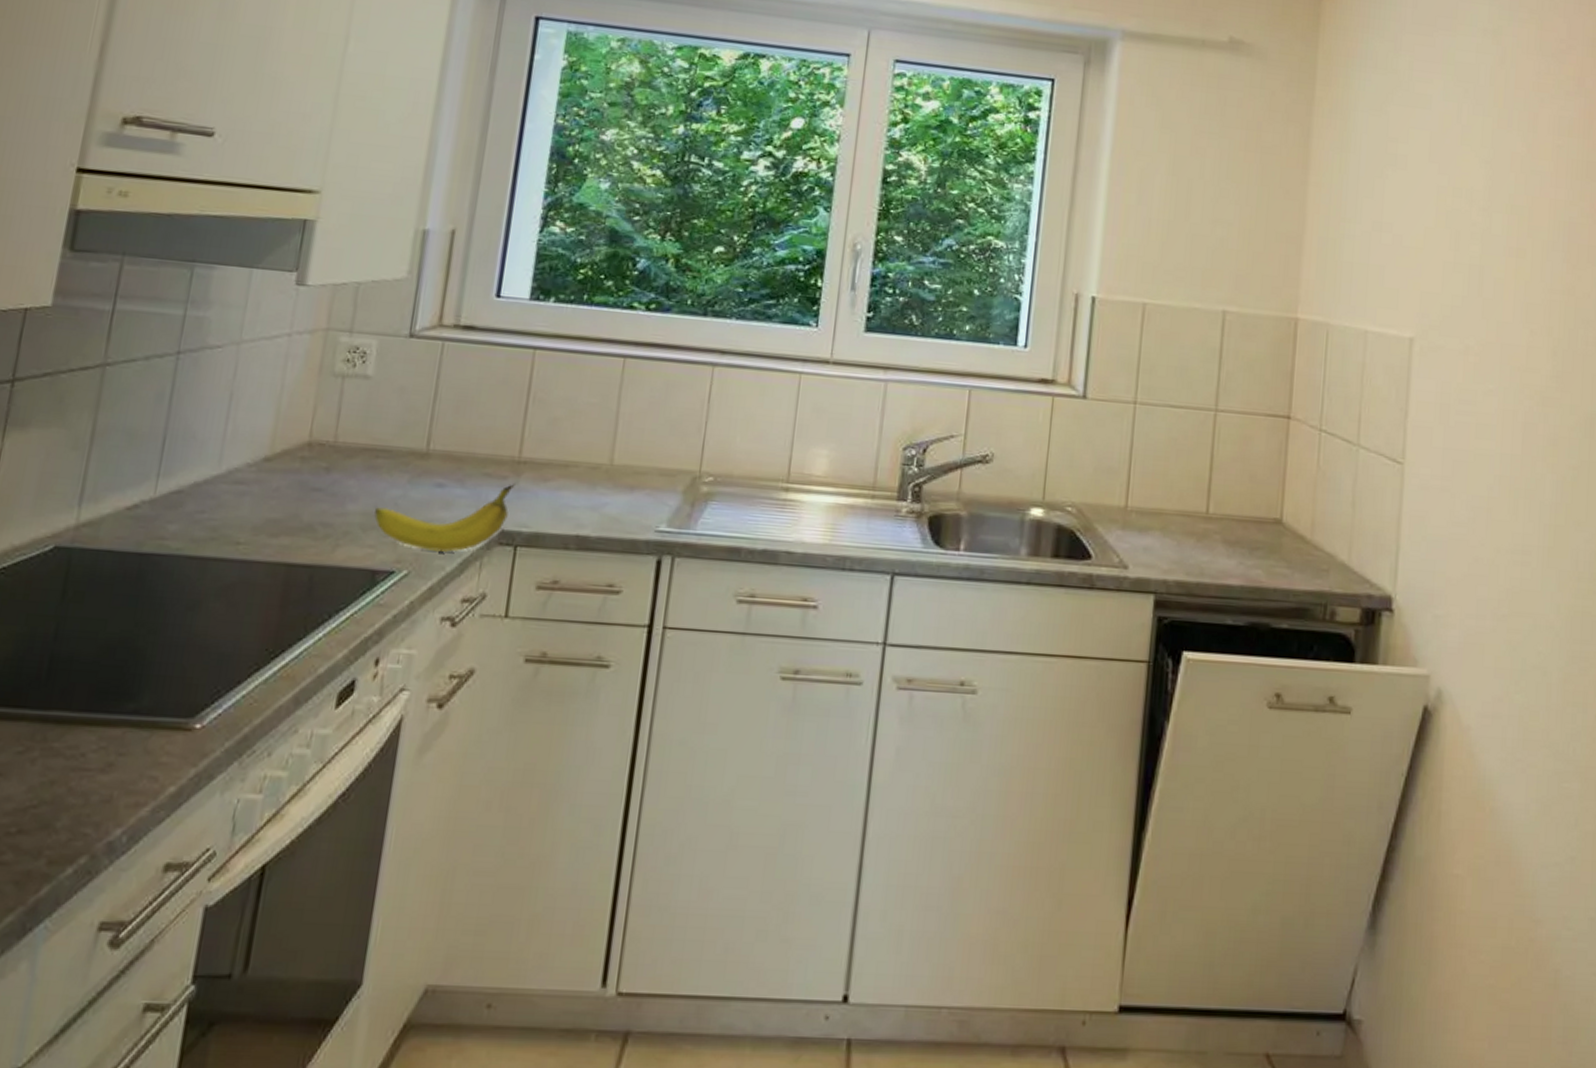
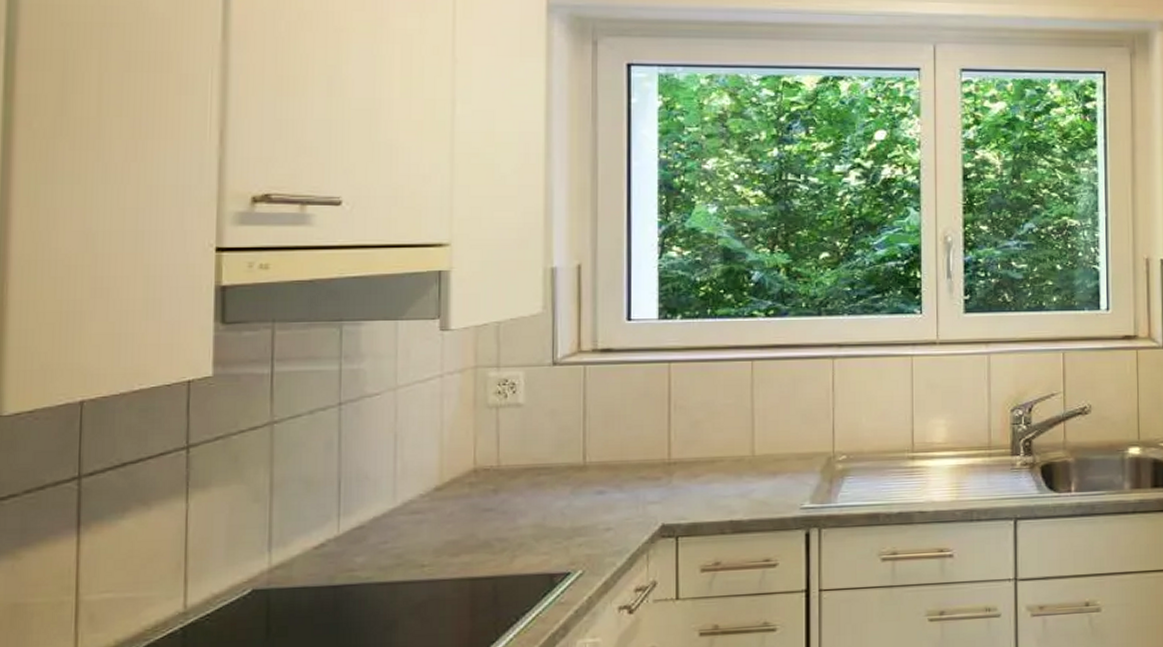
fruit: present [374,484,516,552] -> none [545,483,669,551]

